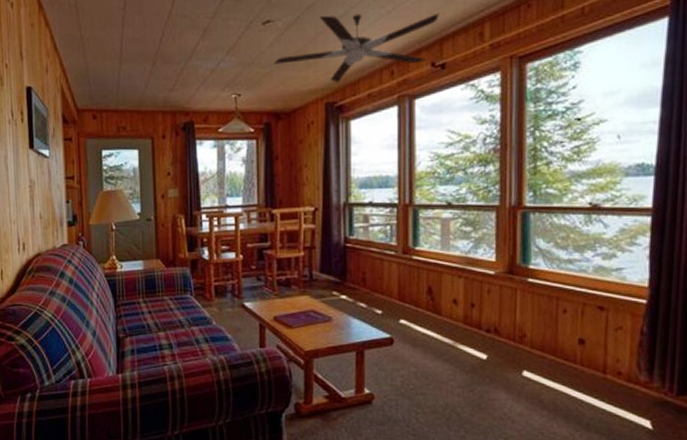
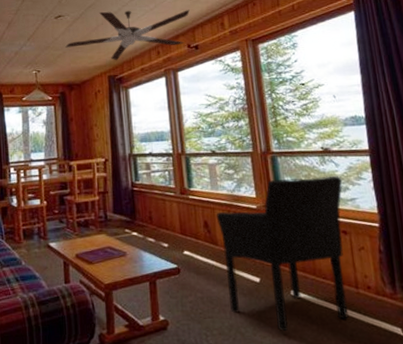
armchair: none [443,239,610,415] -> present [216,176,349,332]

